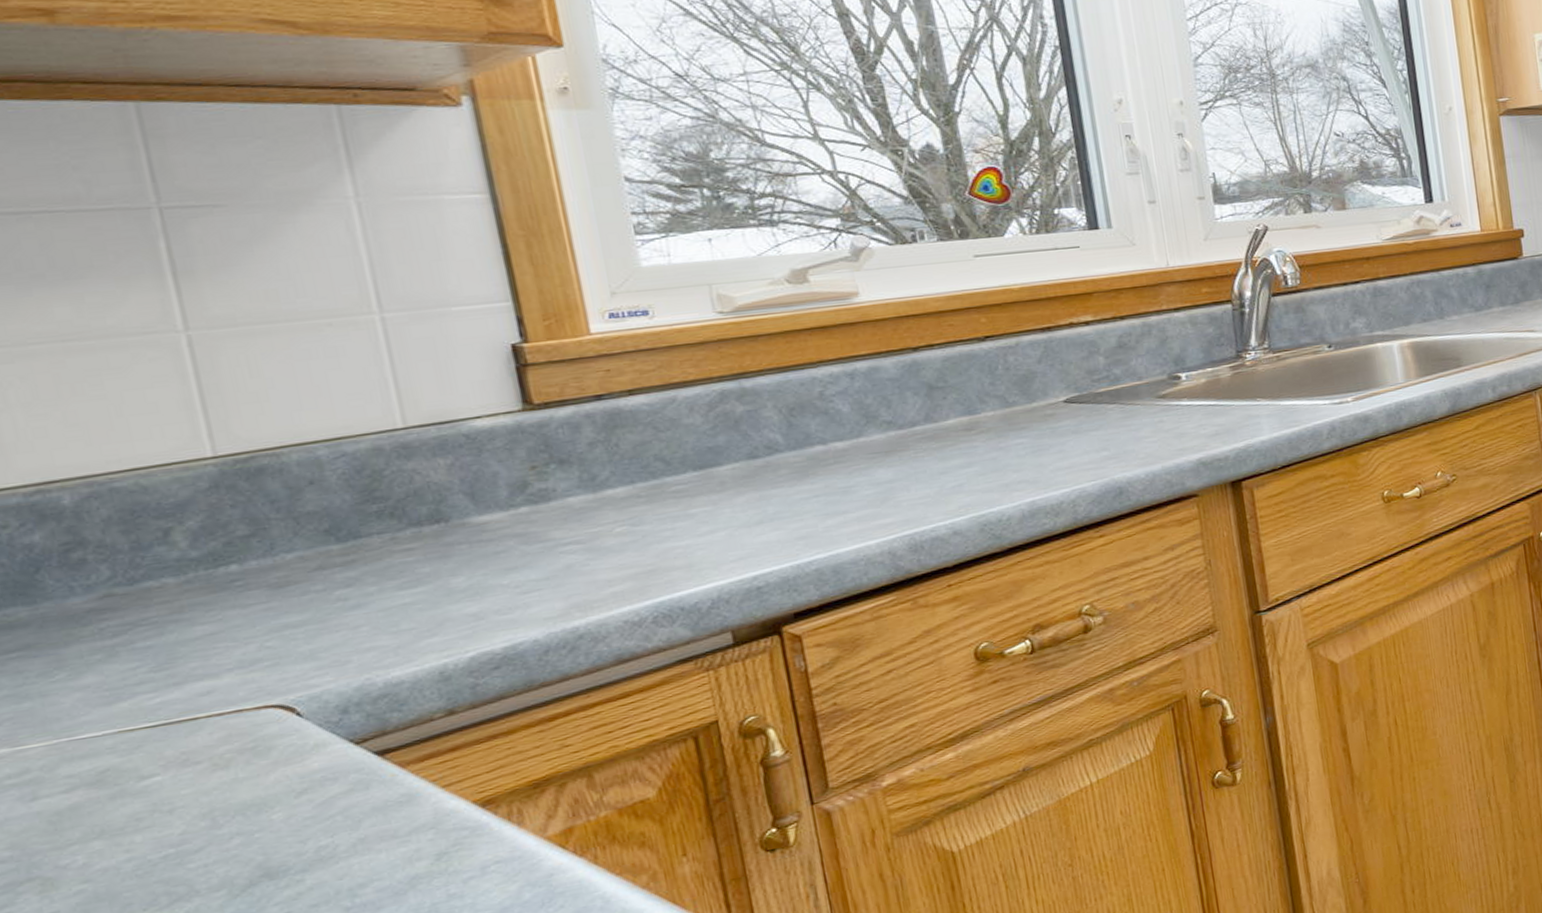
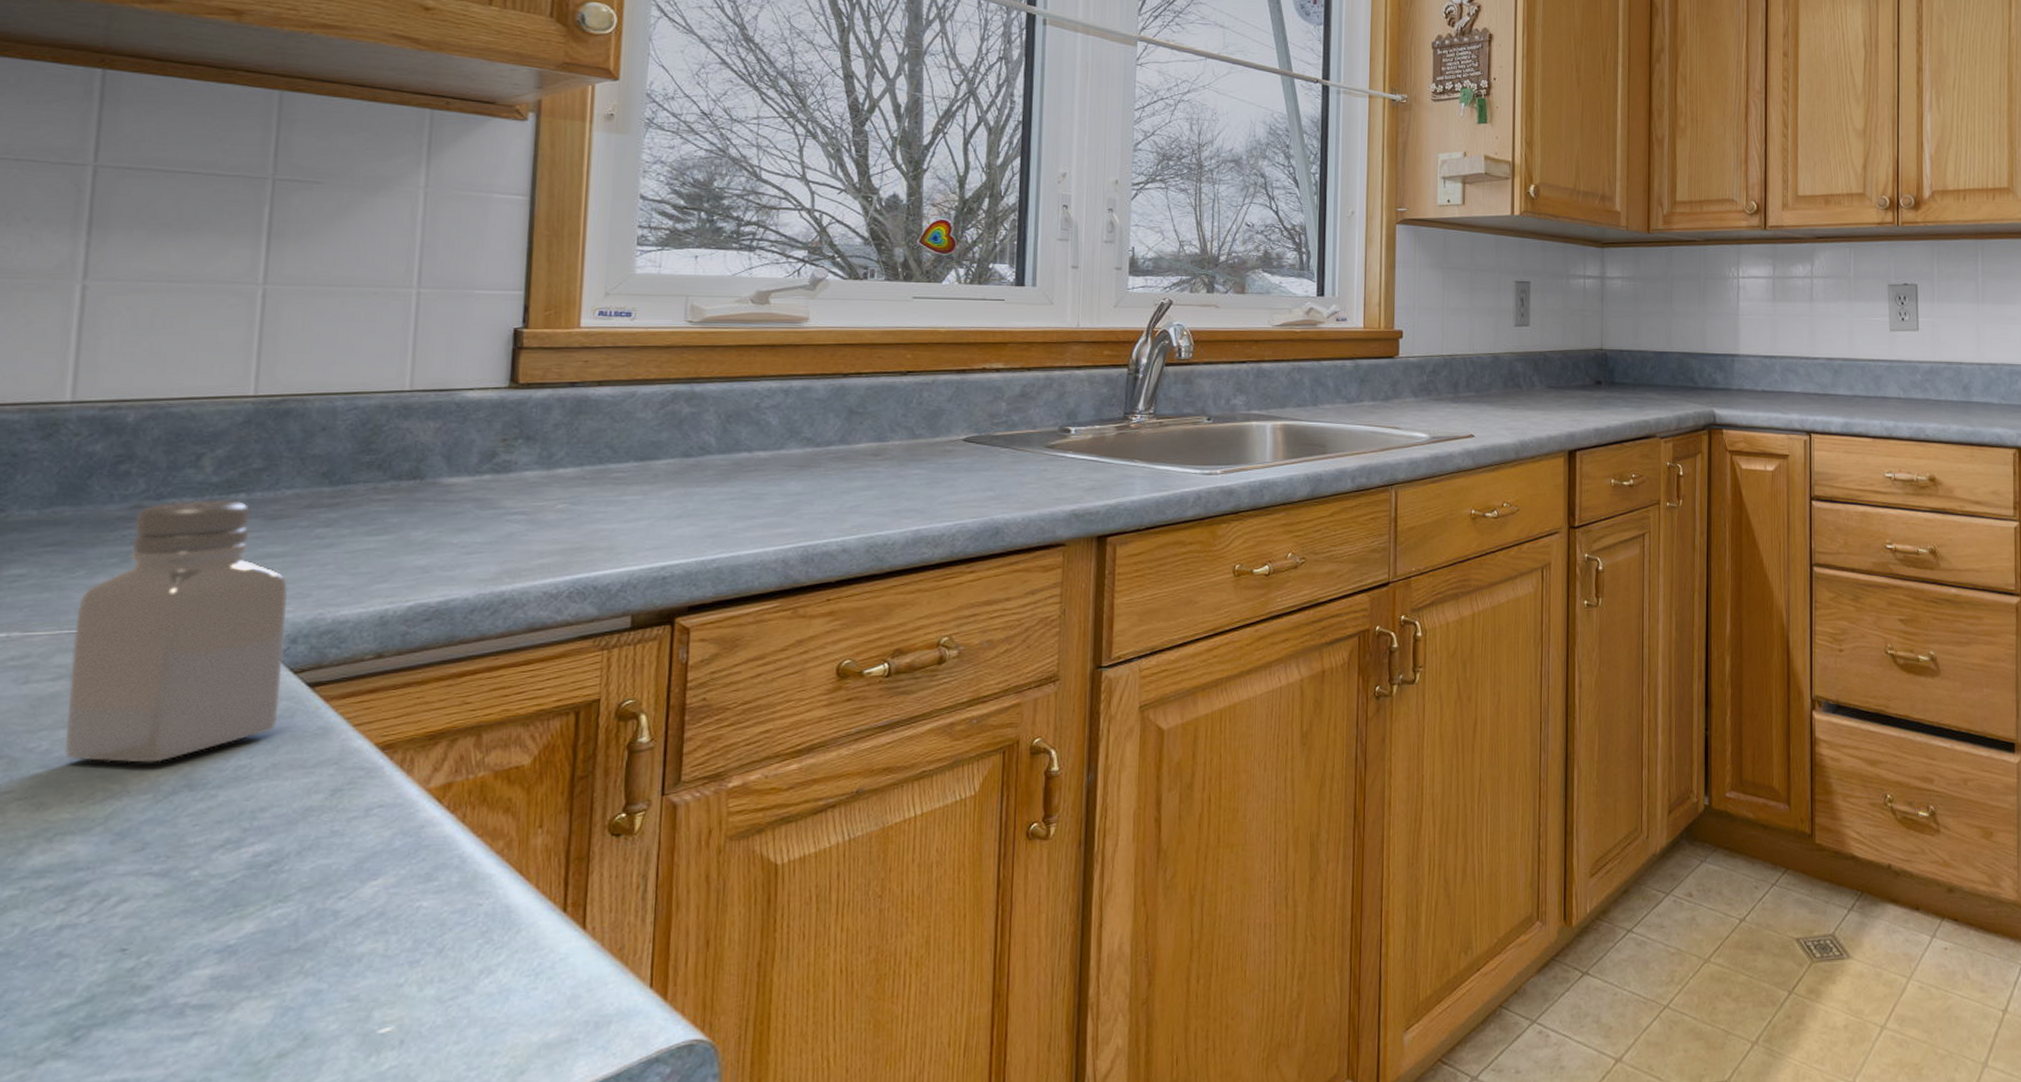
saltshaker: none [70,572,351,870] -> present [65,500,287,763]

